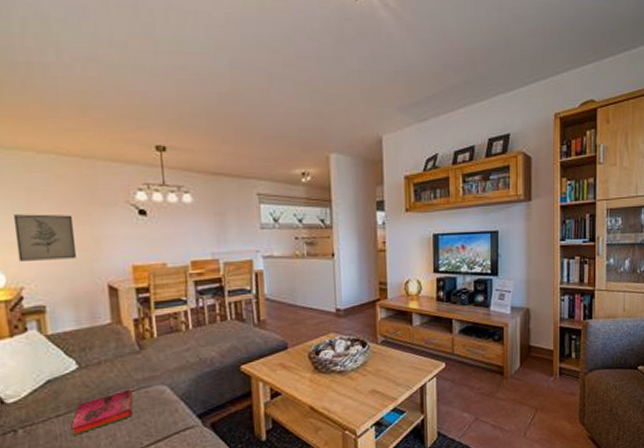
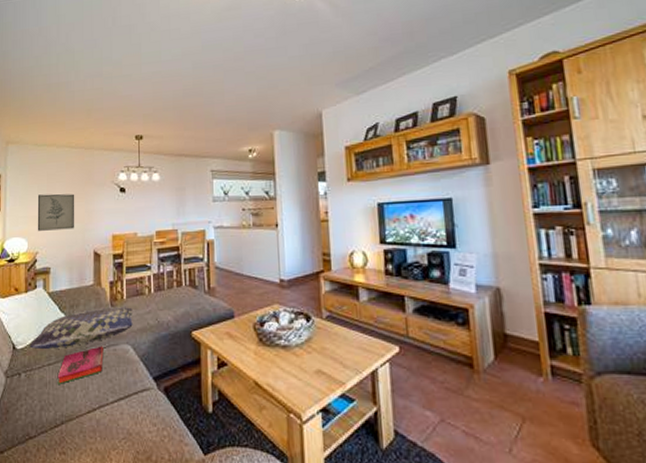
cushion: none [25,345,168,401] -> present [29,306,133,350]

